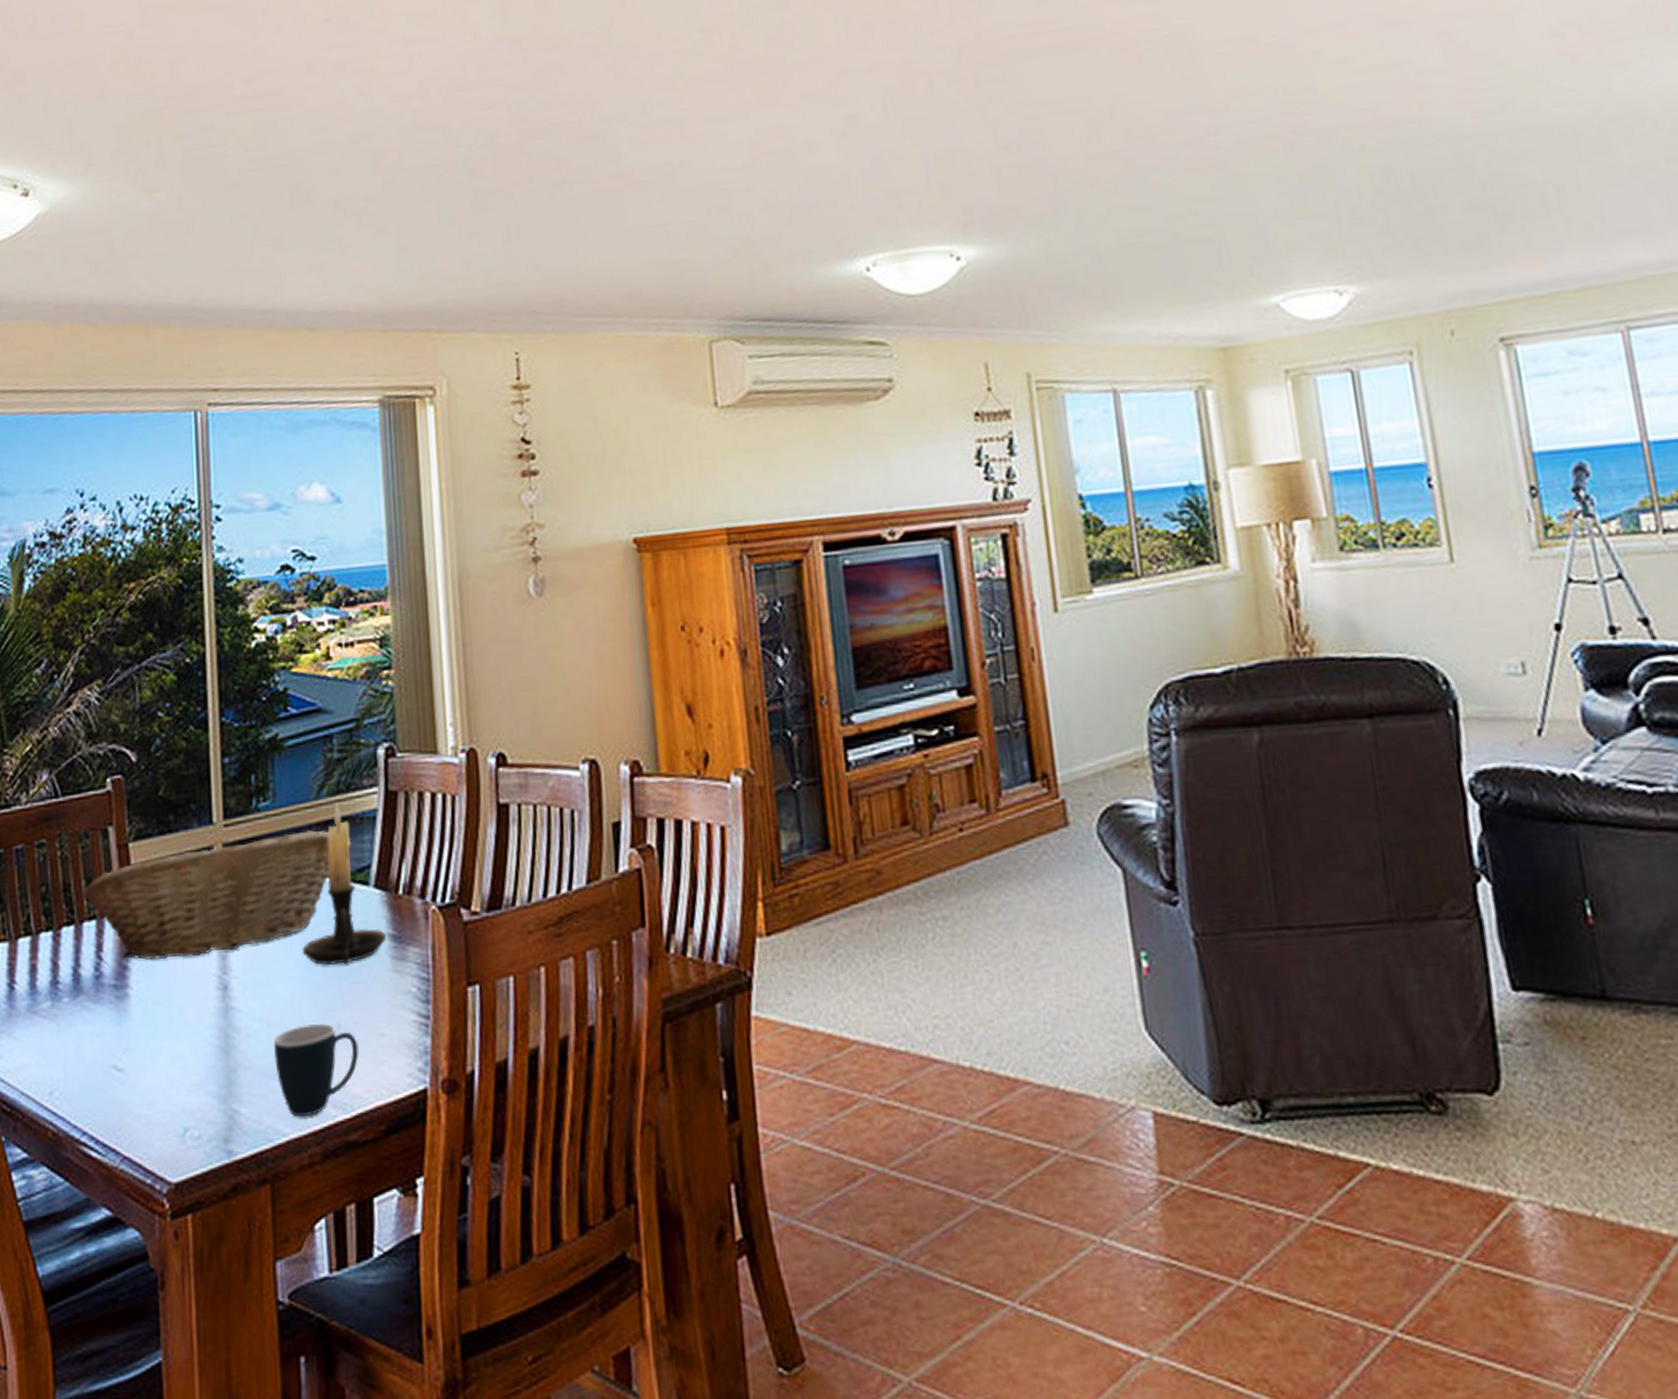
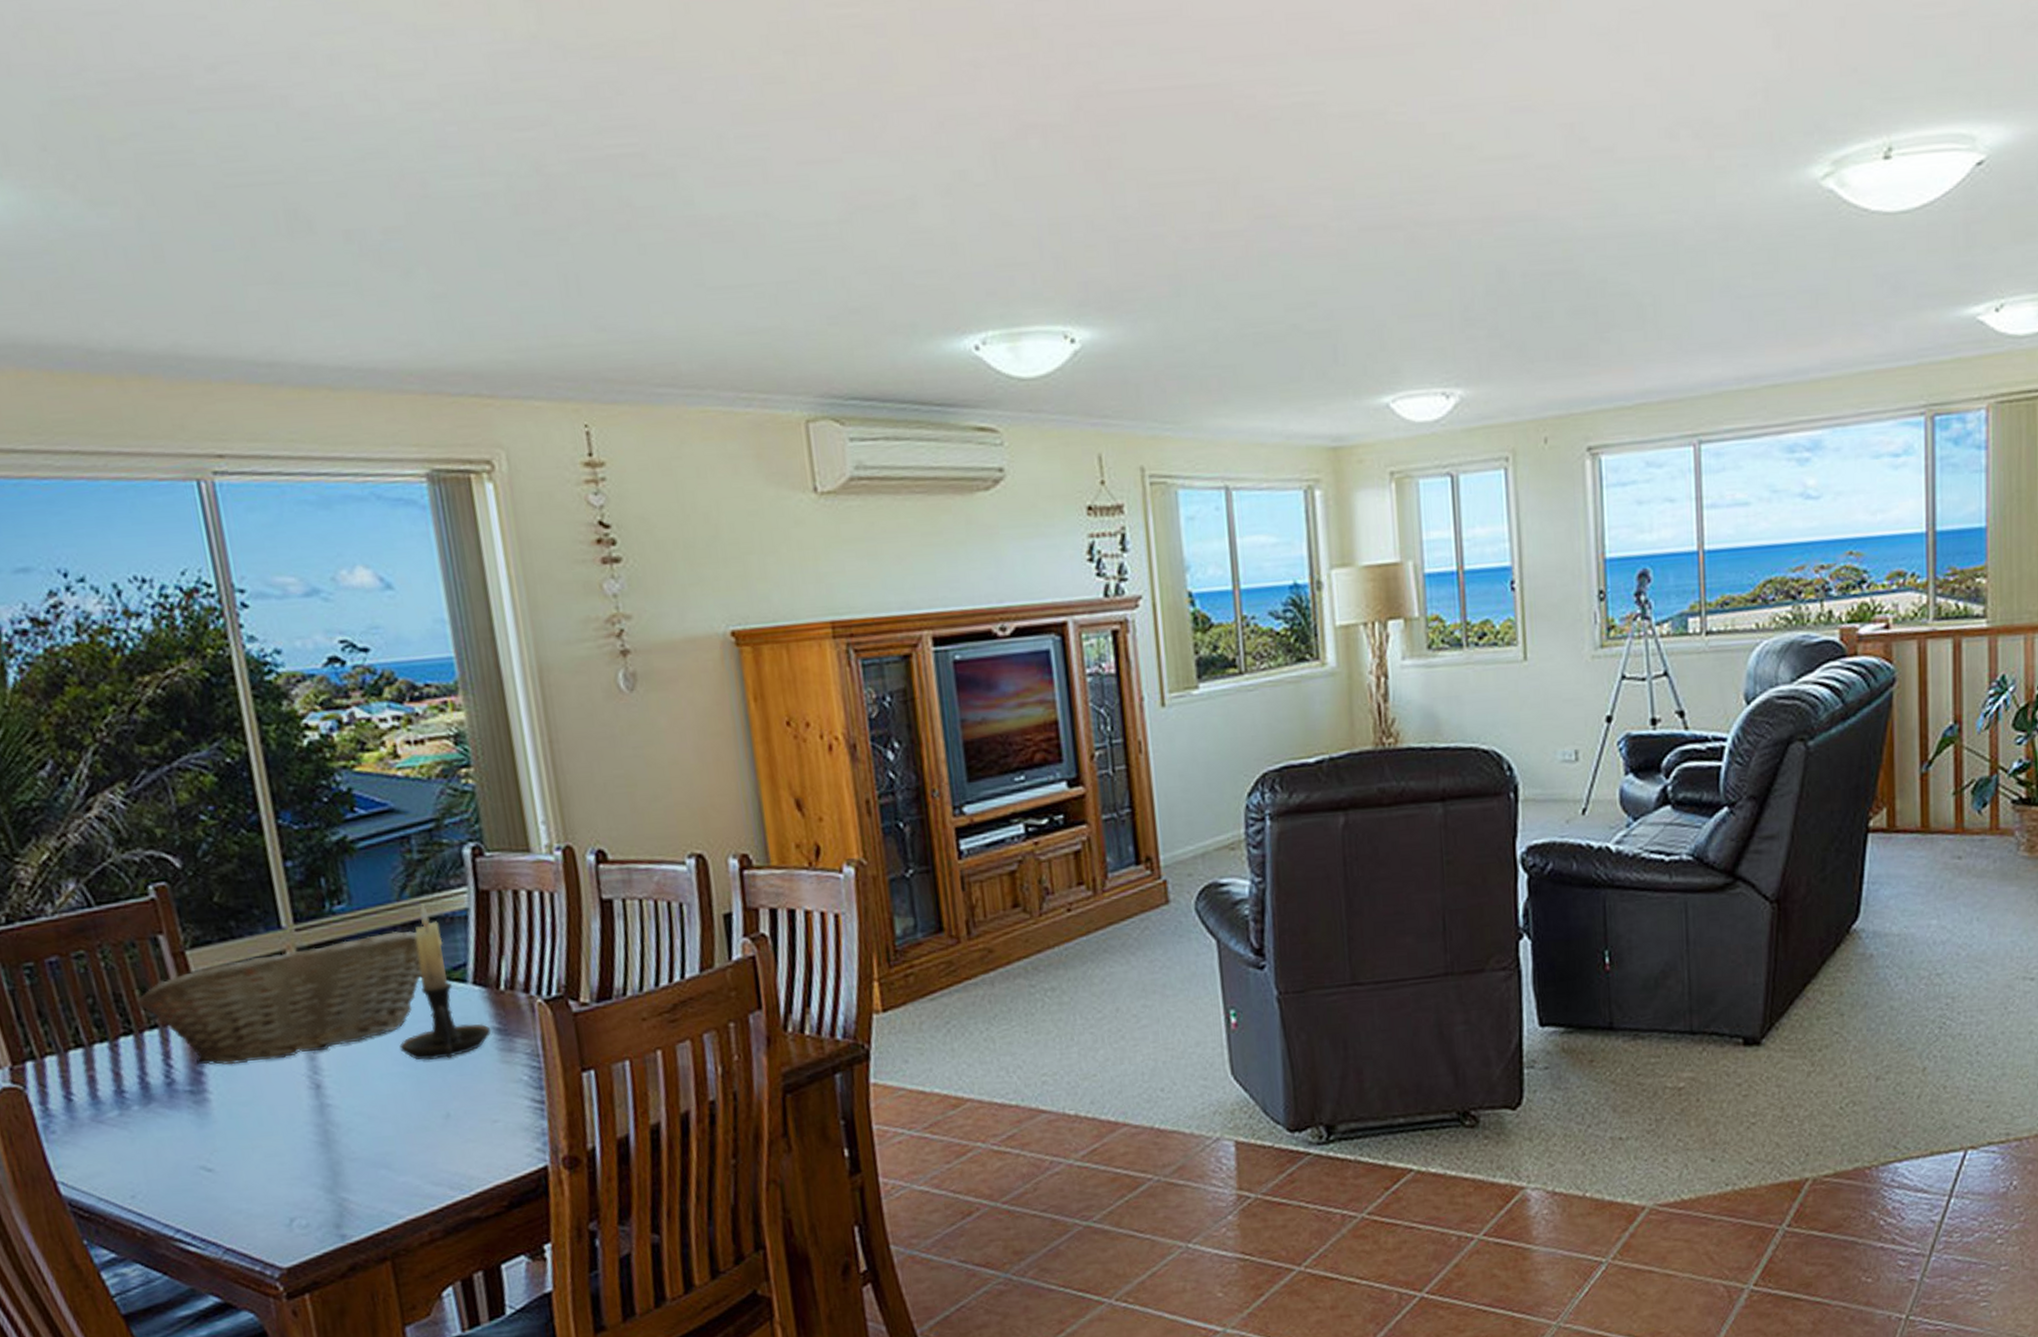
mug: present [274,1023,359,1118] -> none [378,1114,473,1201]

